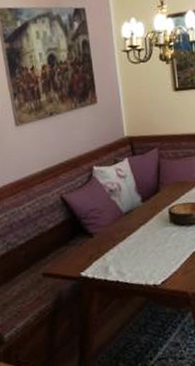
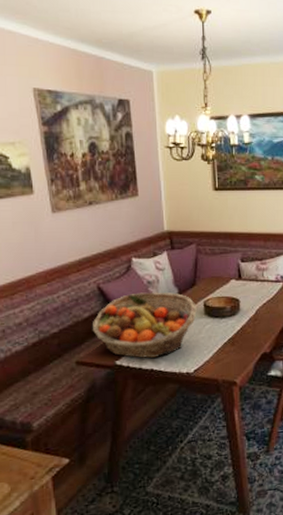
fruit basket: none [56,200,162,270] -> present [92,292,197,358]

